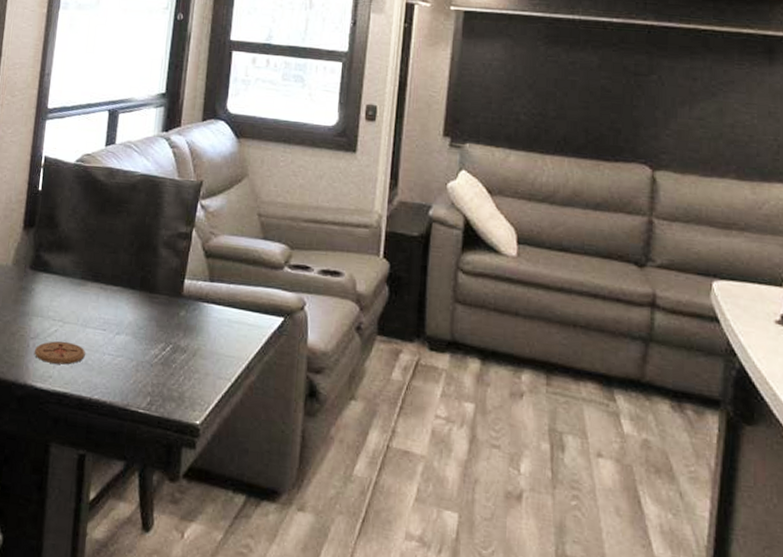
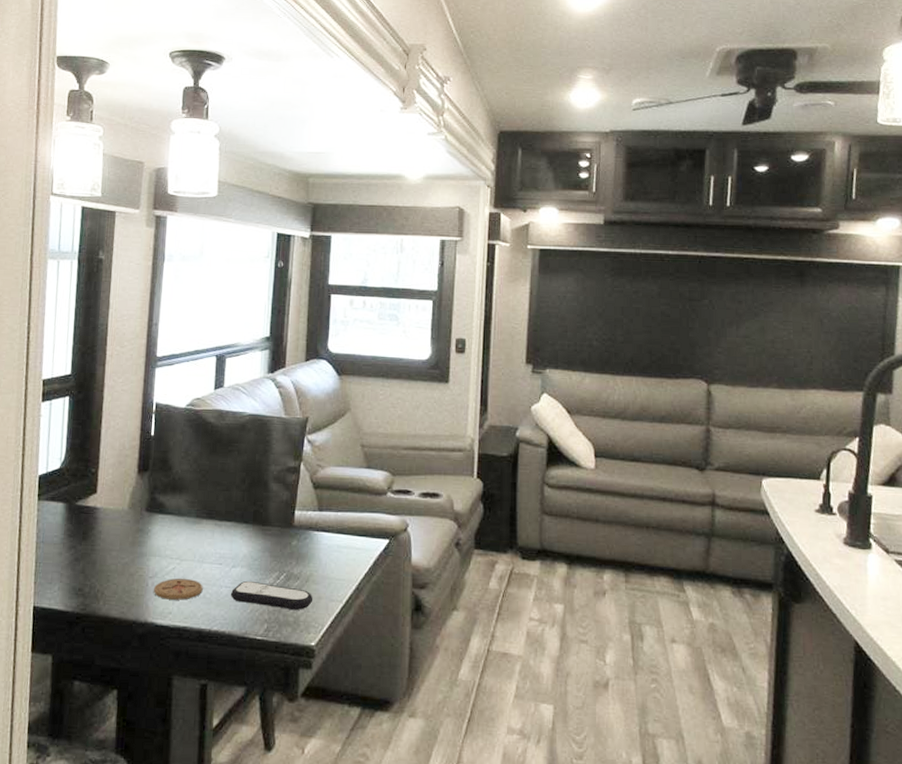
remote control: none [113,349,200,385] -> present [230,580,313,610]

